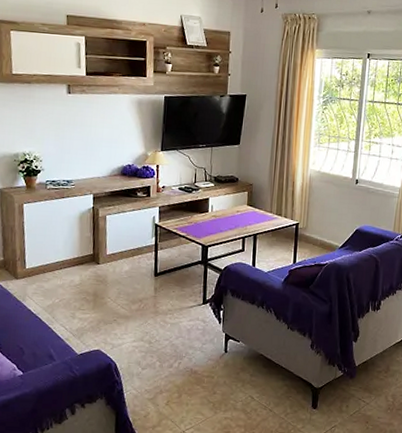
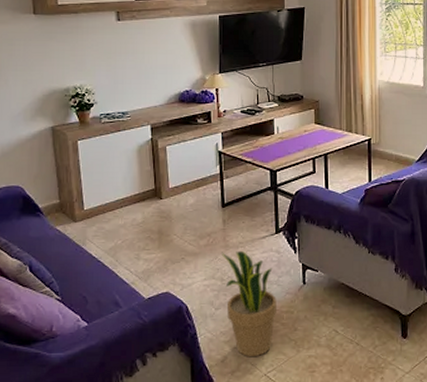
potted plant: none [151,317,199,415] -> present [222,250,278,357]

